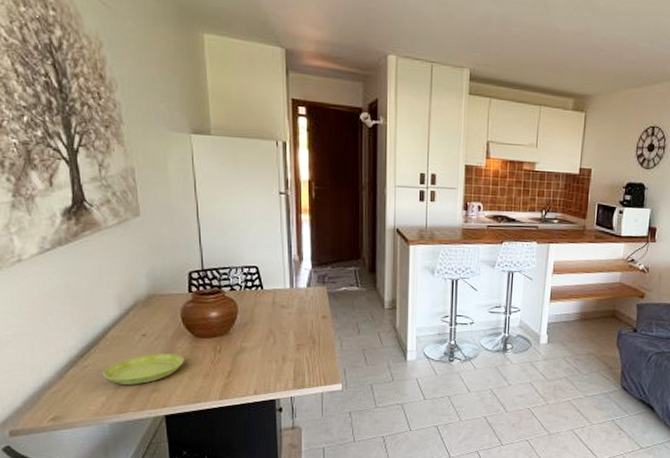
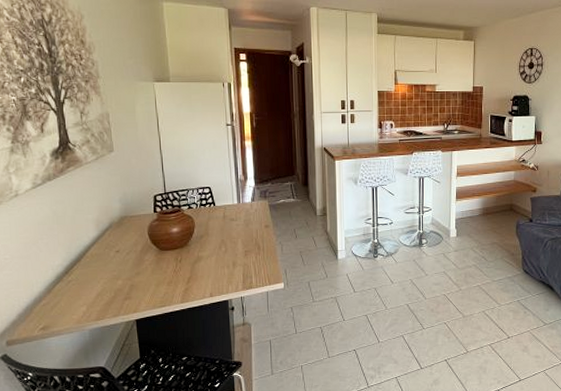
saucer: present [103,353,184,385] -> none [84,266,151,295]

